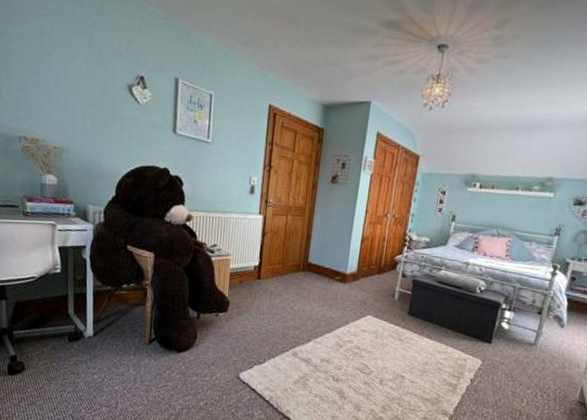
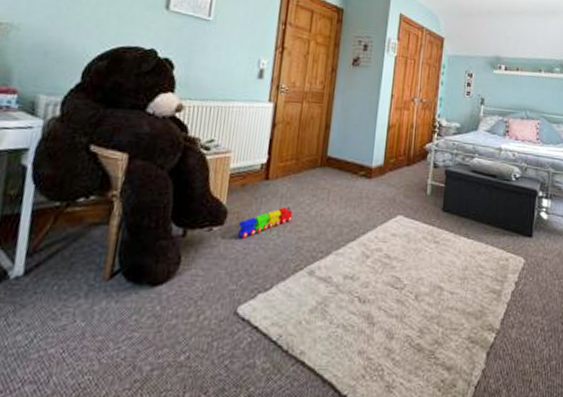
toy train: none [237,300,280,323] -> present [237,205,293,238]

